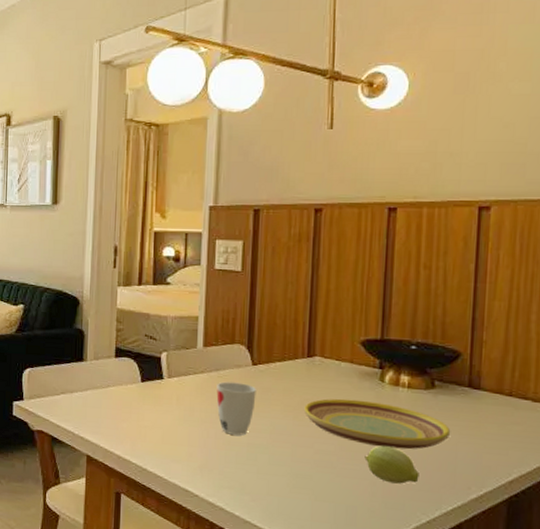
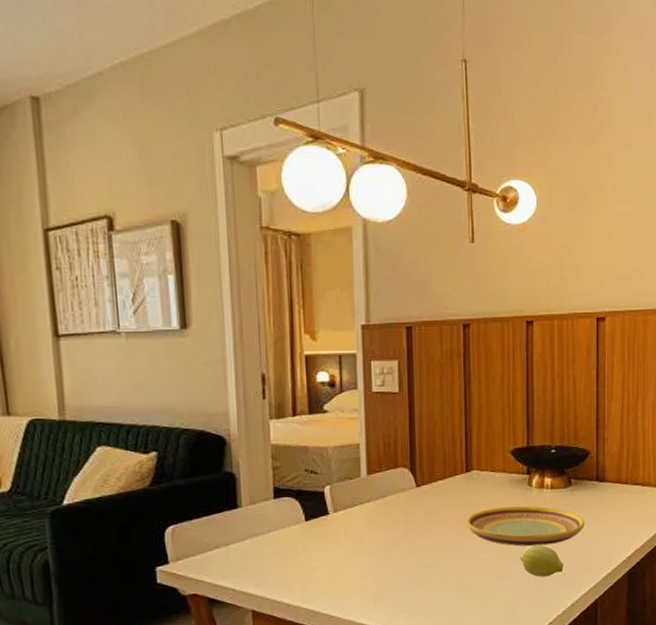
cup: present [216,381,256,436] -> none [384,506,422,560]

